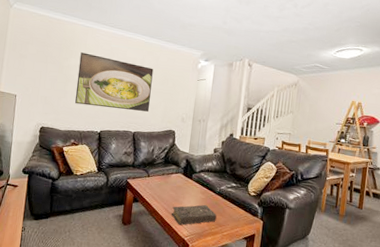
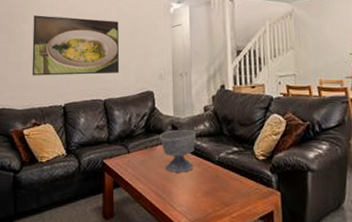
book: present [171,204,217,226] -> none [162,179,220,212]
bowl: none [175,163,205,197] -> present [160,129,197,173]

